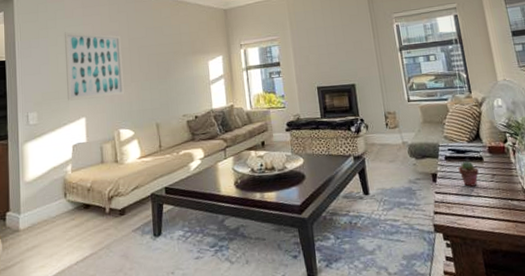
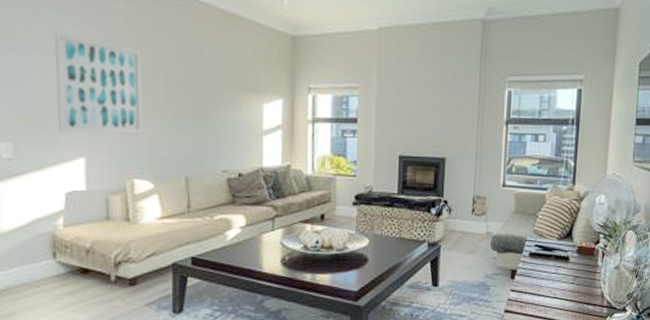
potted succulent: present [458,161,479,187] -> none [540,260,562,287]

